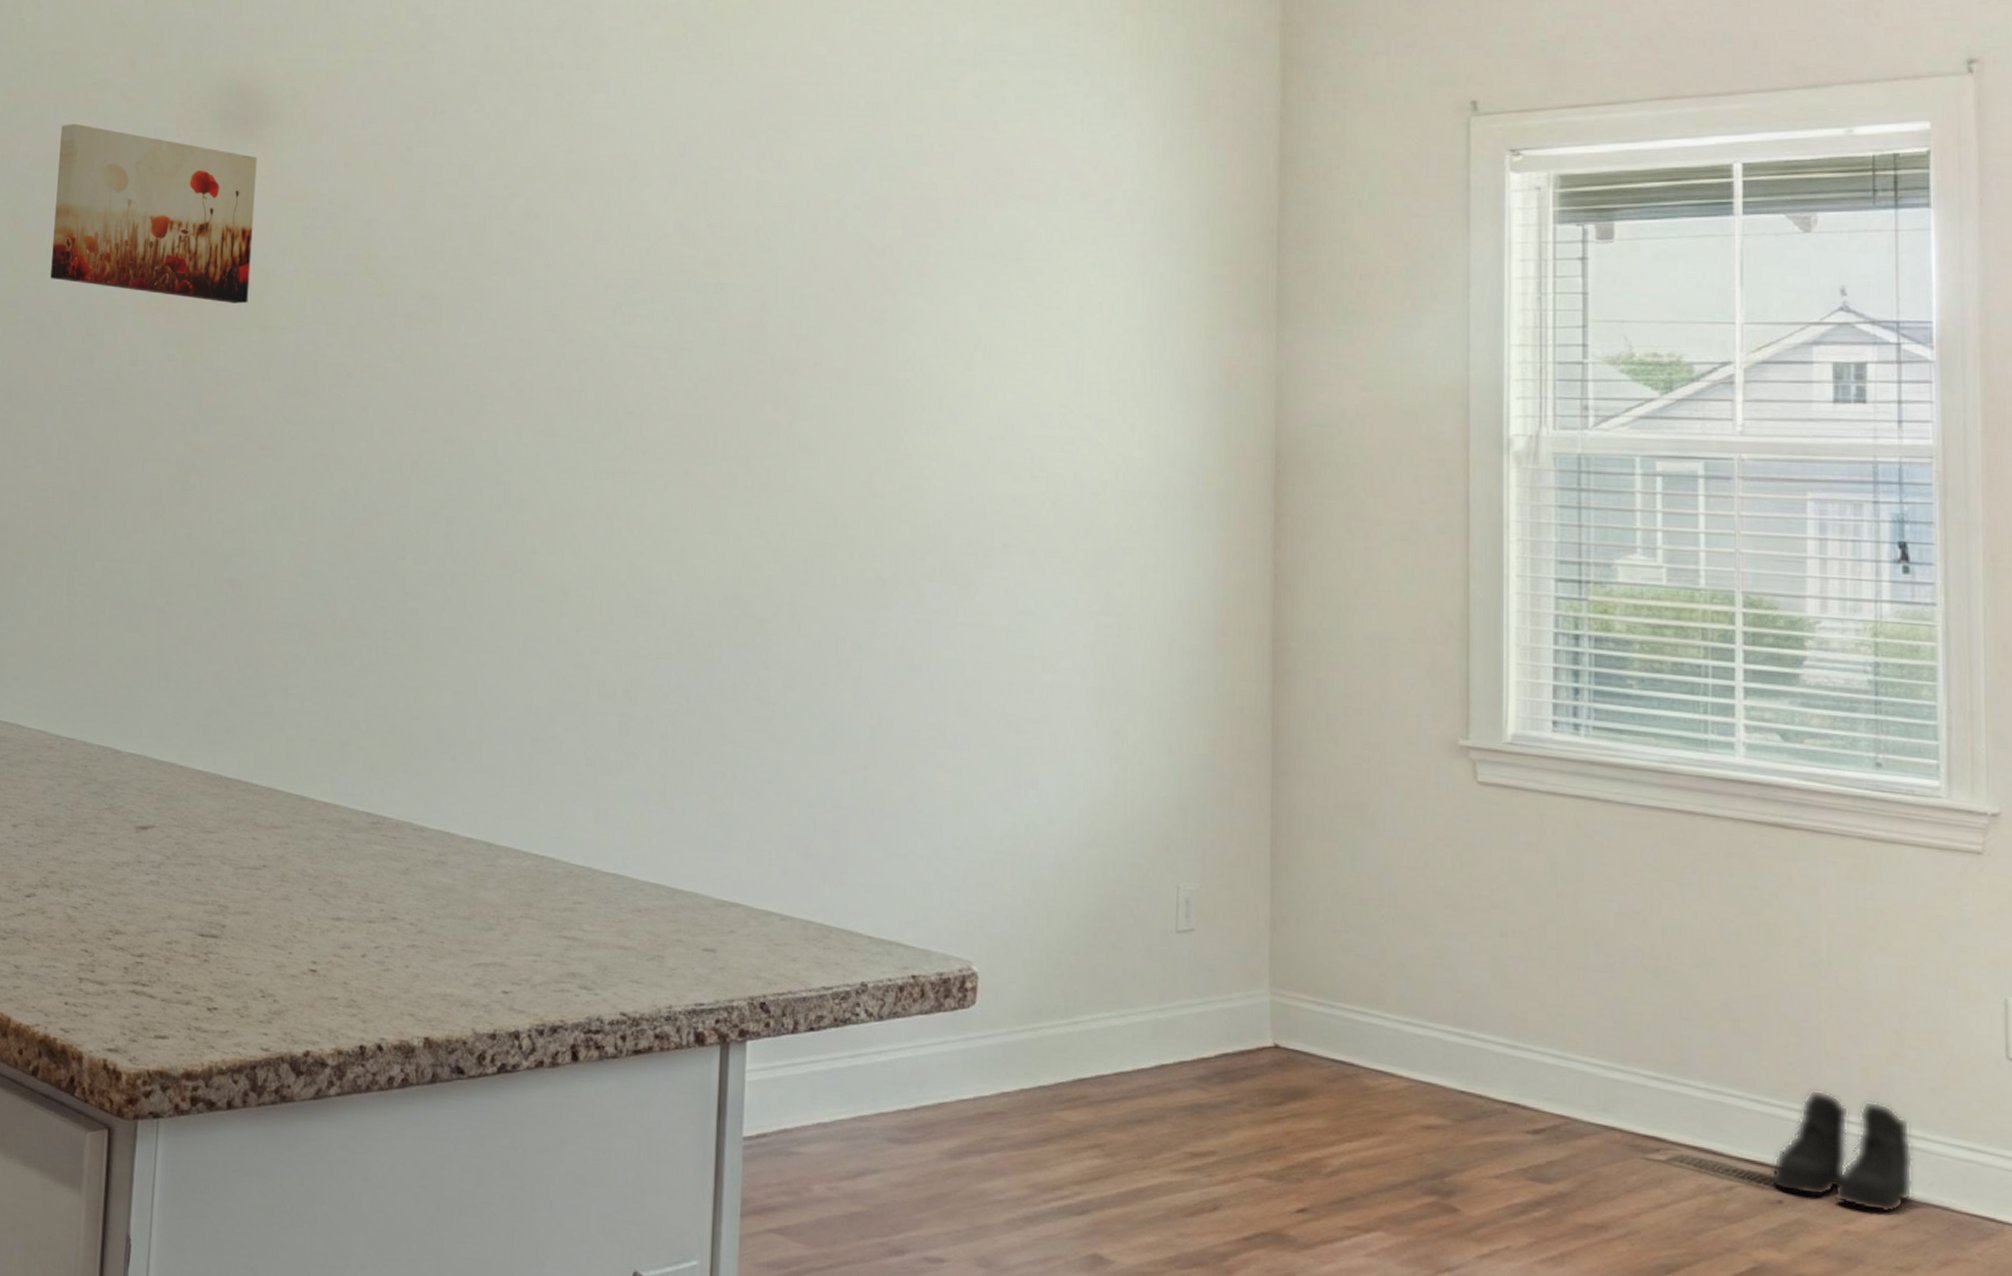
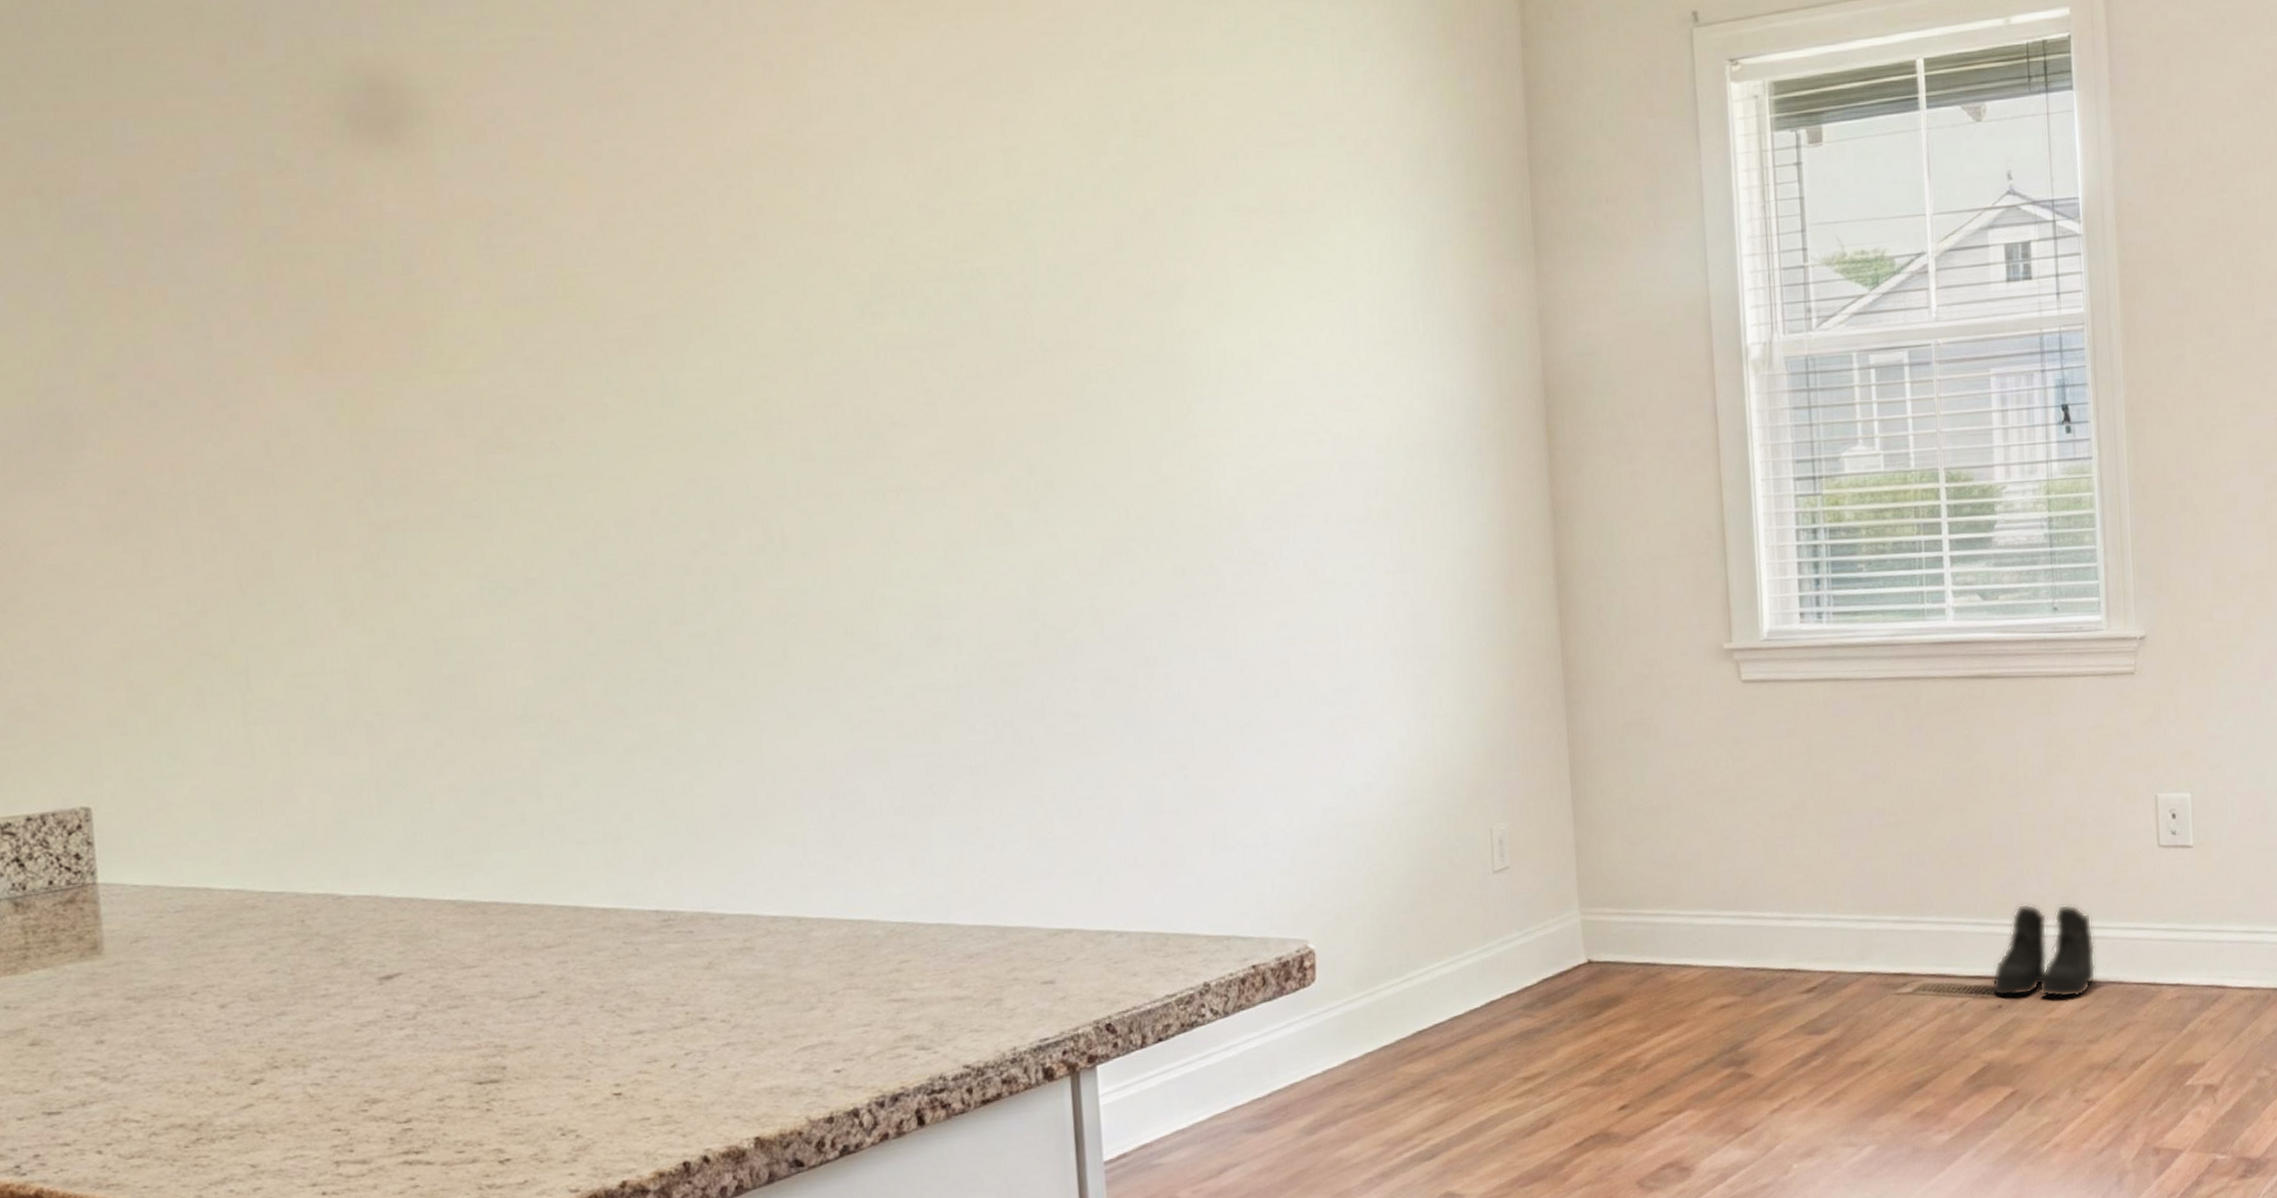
wall art: present [50,123,257,304] -> none [136,141,422,349]

